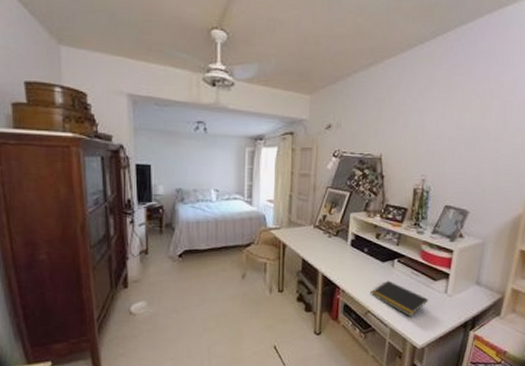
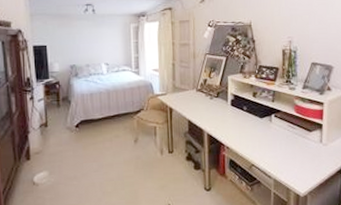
notepad: present [370,280,428,316] -> none [252,134,306,167]

